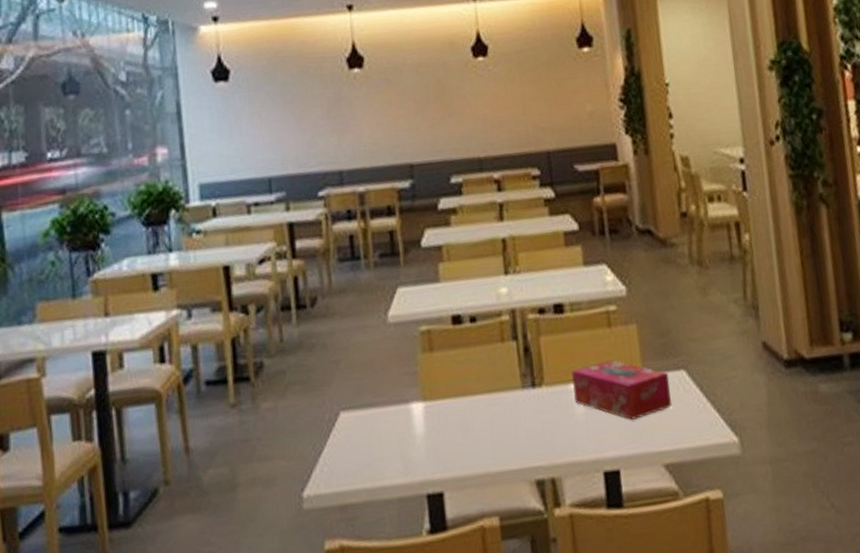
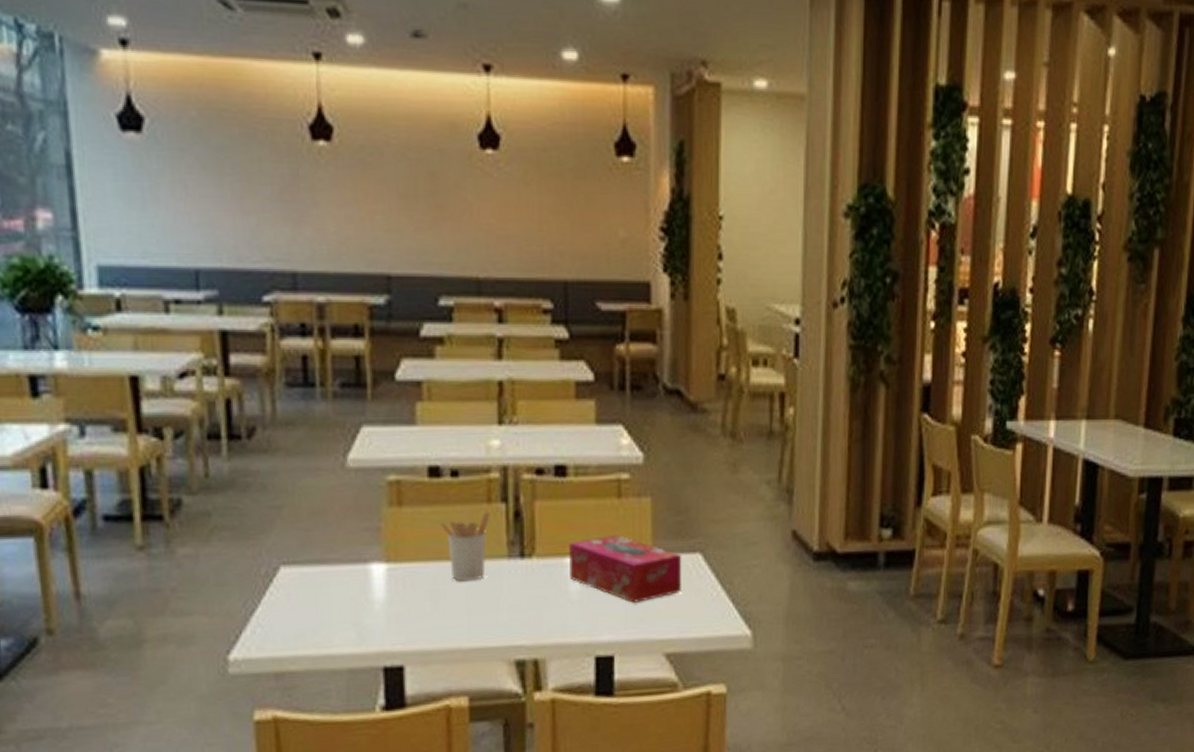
utensil holder: none [464,349,505,413] -> present [440,511,490,582]

